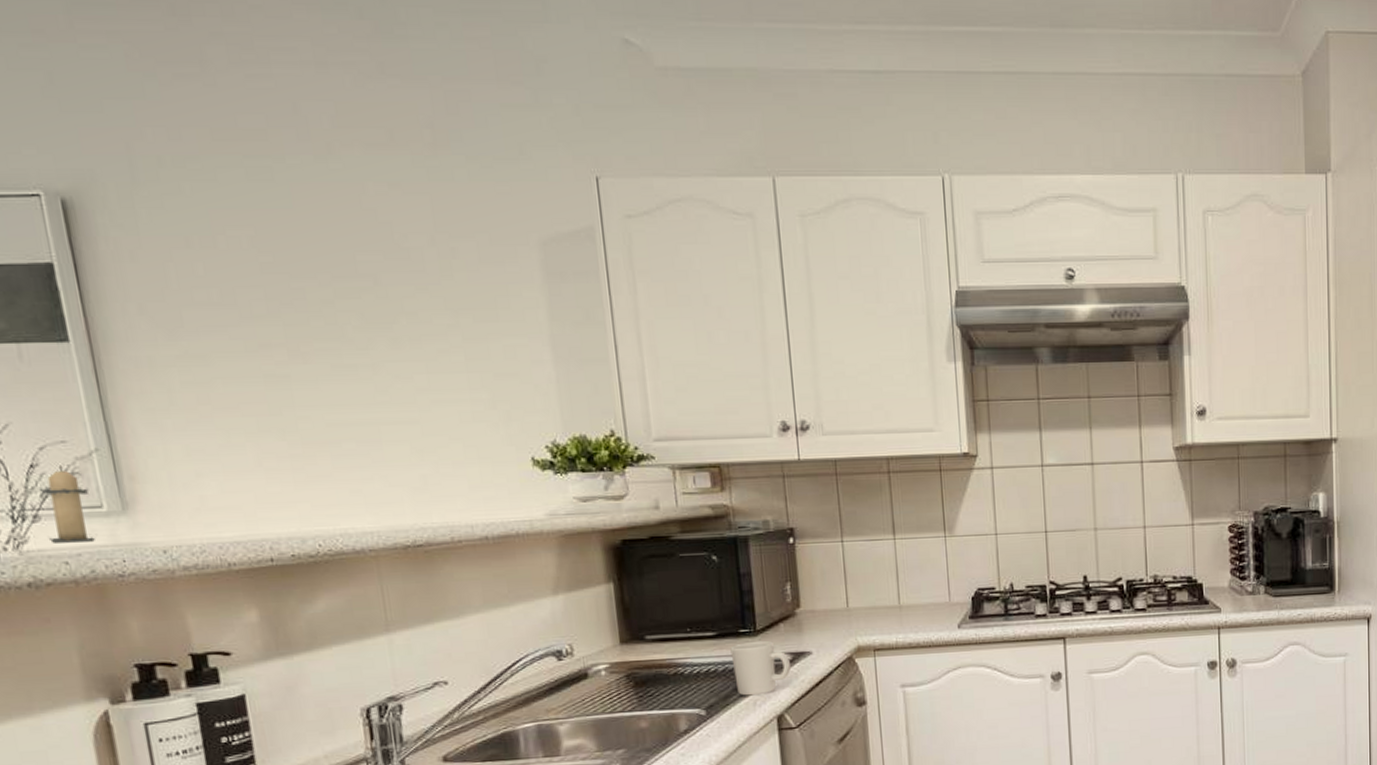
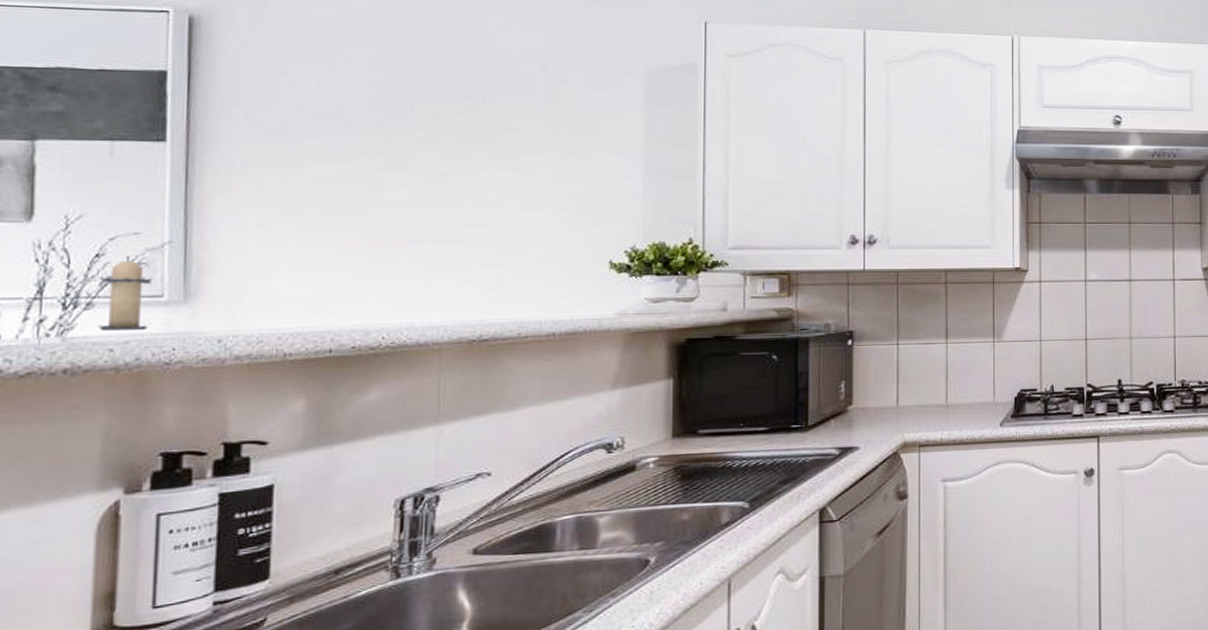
mug: present [730,641,791,696] -> none [780,436,837,489]

